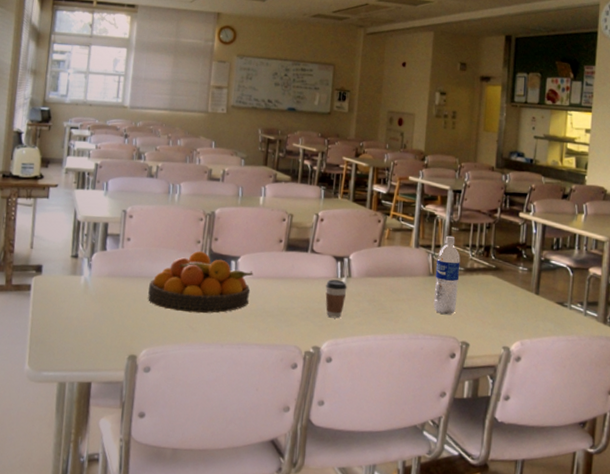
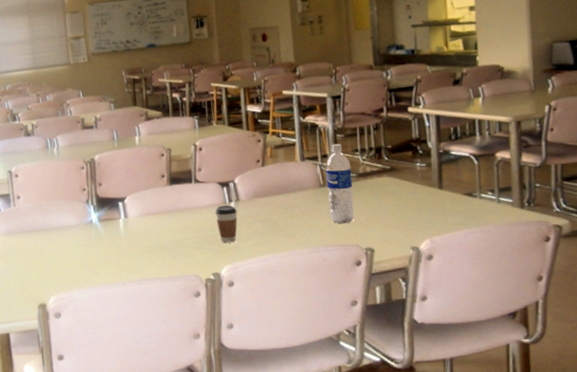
fruit bowl: present [148,251,253,314] -> none [45,198,142,258]

